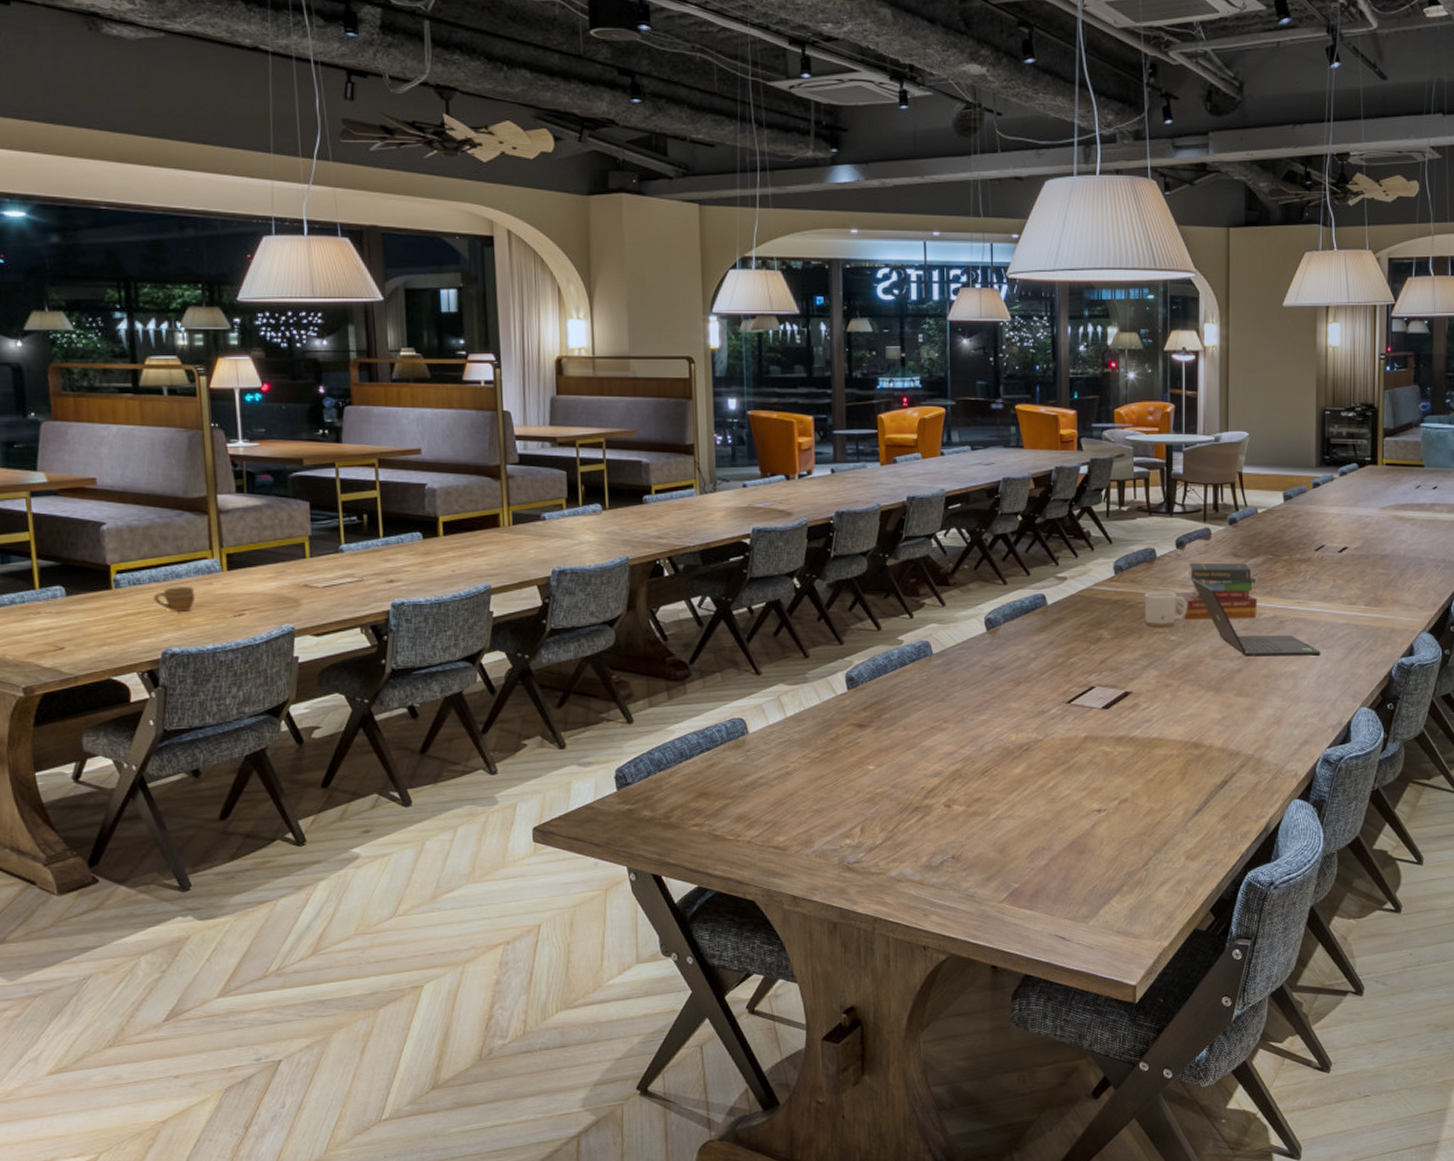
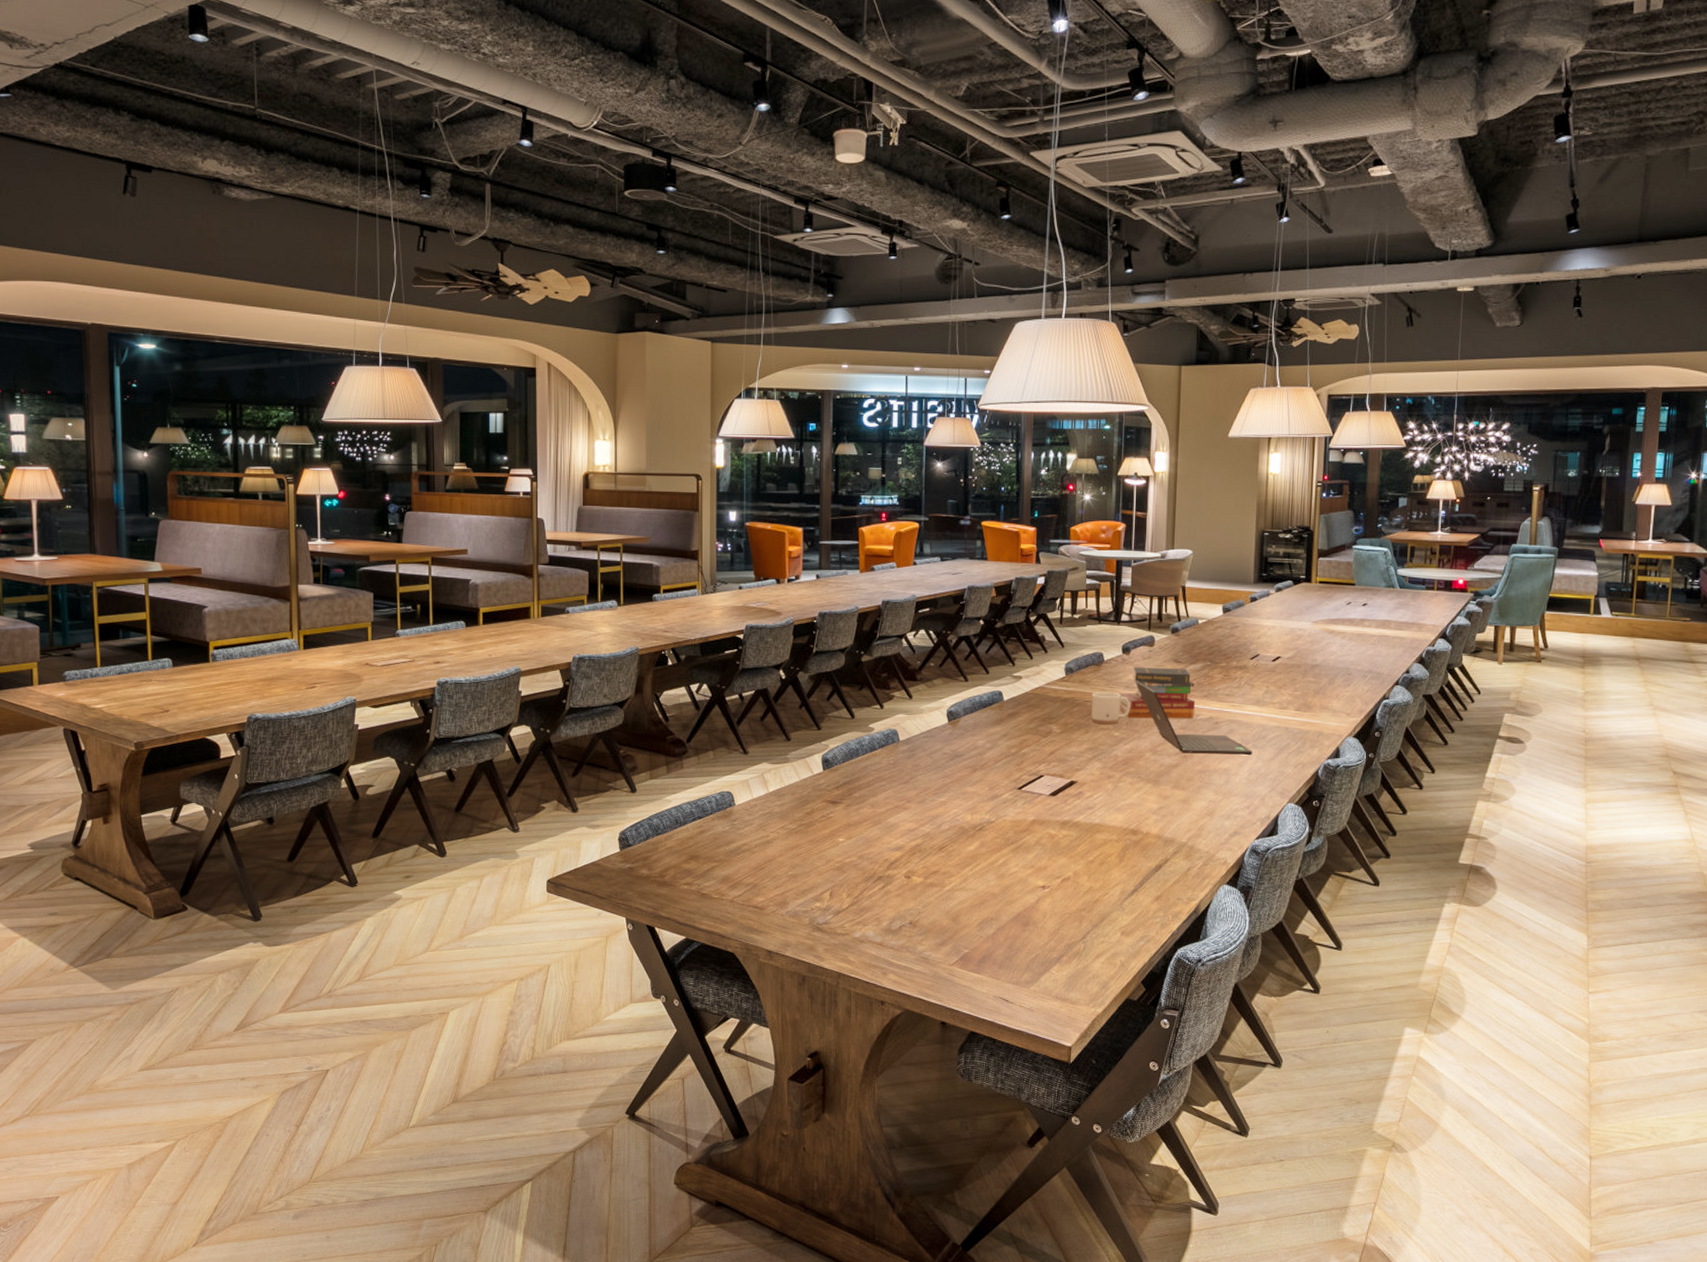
cup: present [152,587,196,613] -> none [242,662,277,684]

